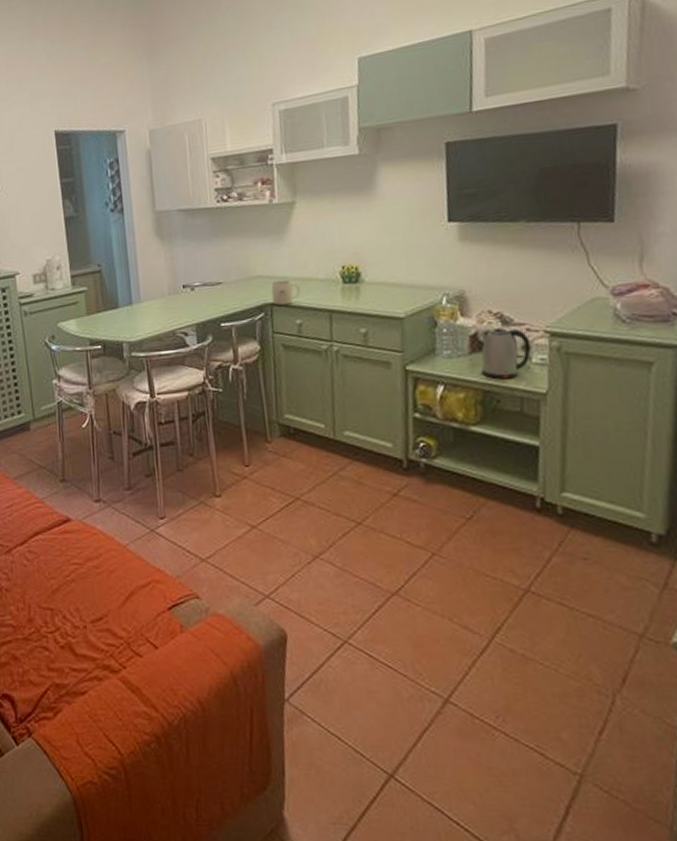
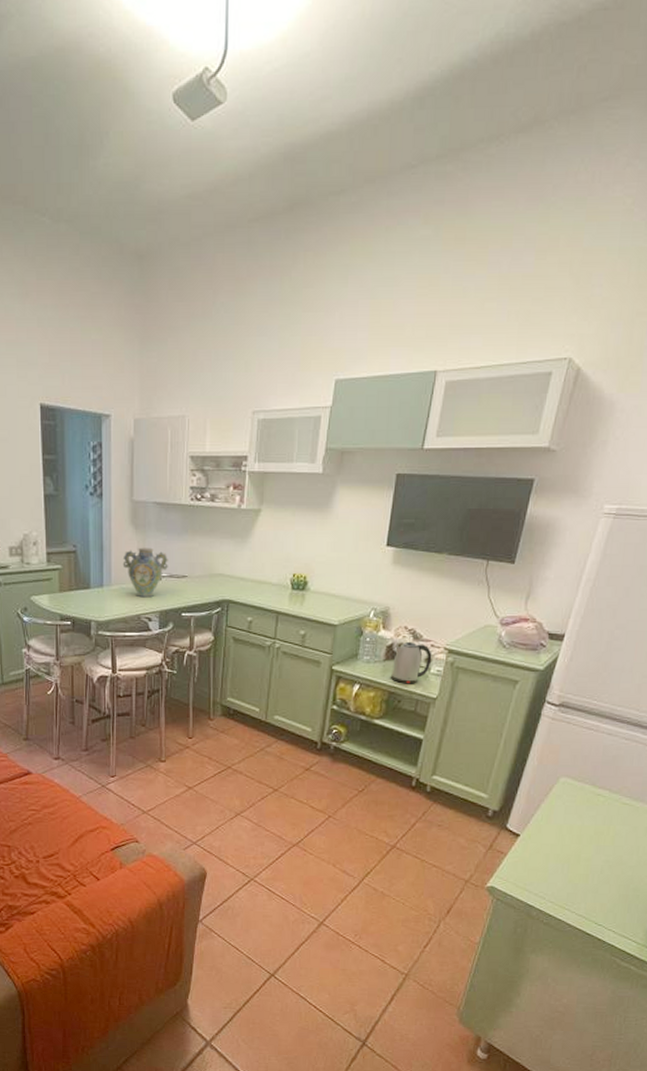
ceramic jug: none [150,257,200,312] -> present [122,547,168,598]
mug: present [271,279,300,306] -> none [229,580,255,603]

